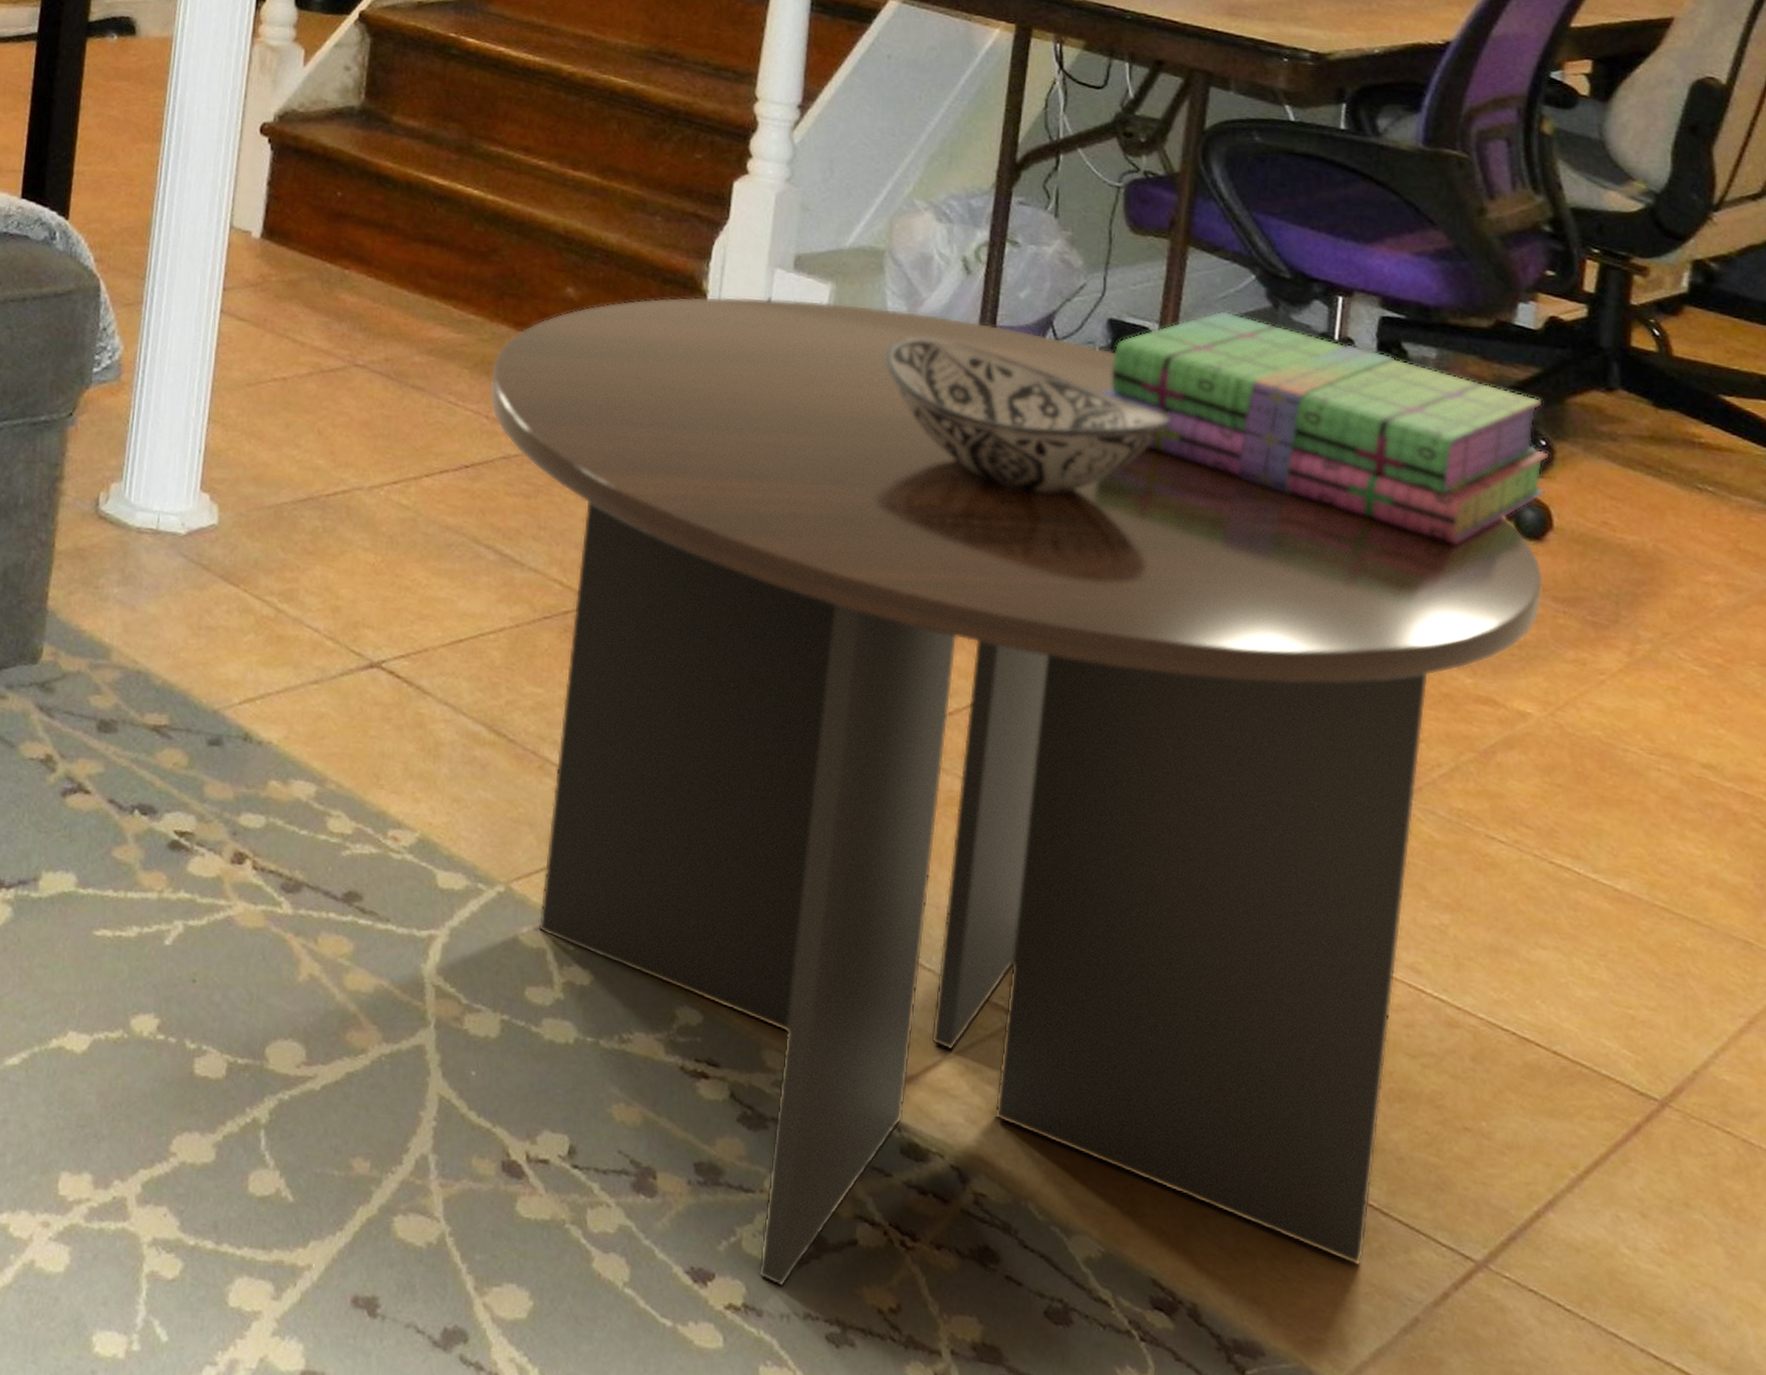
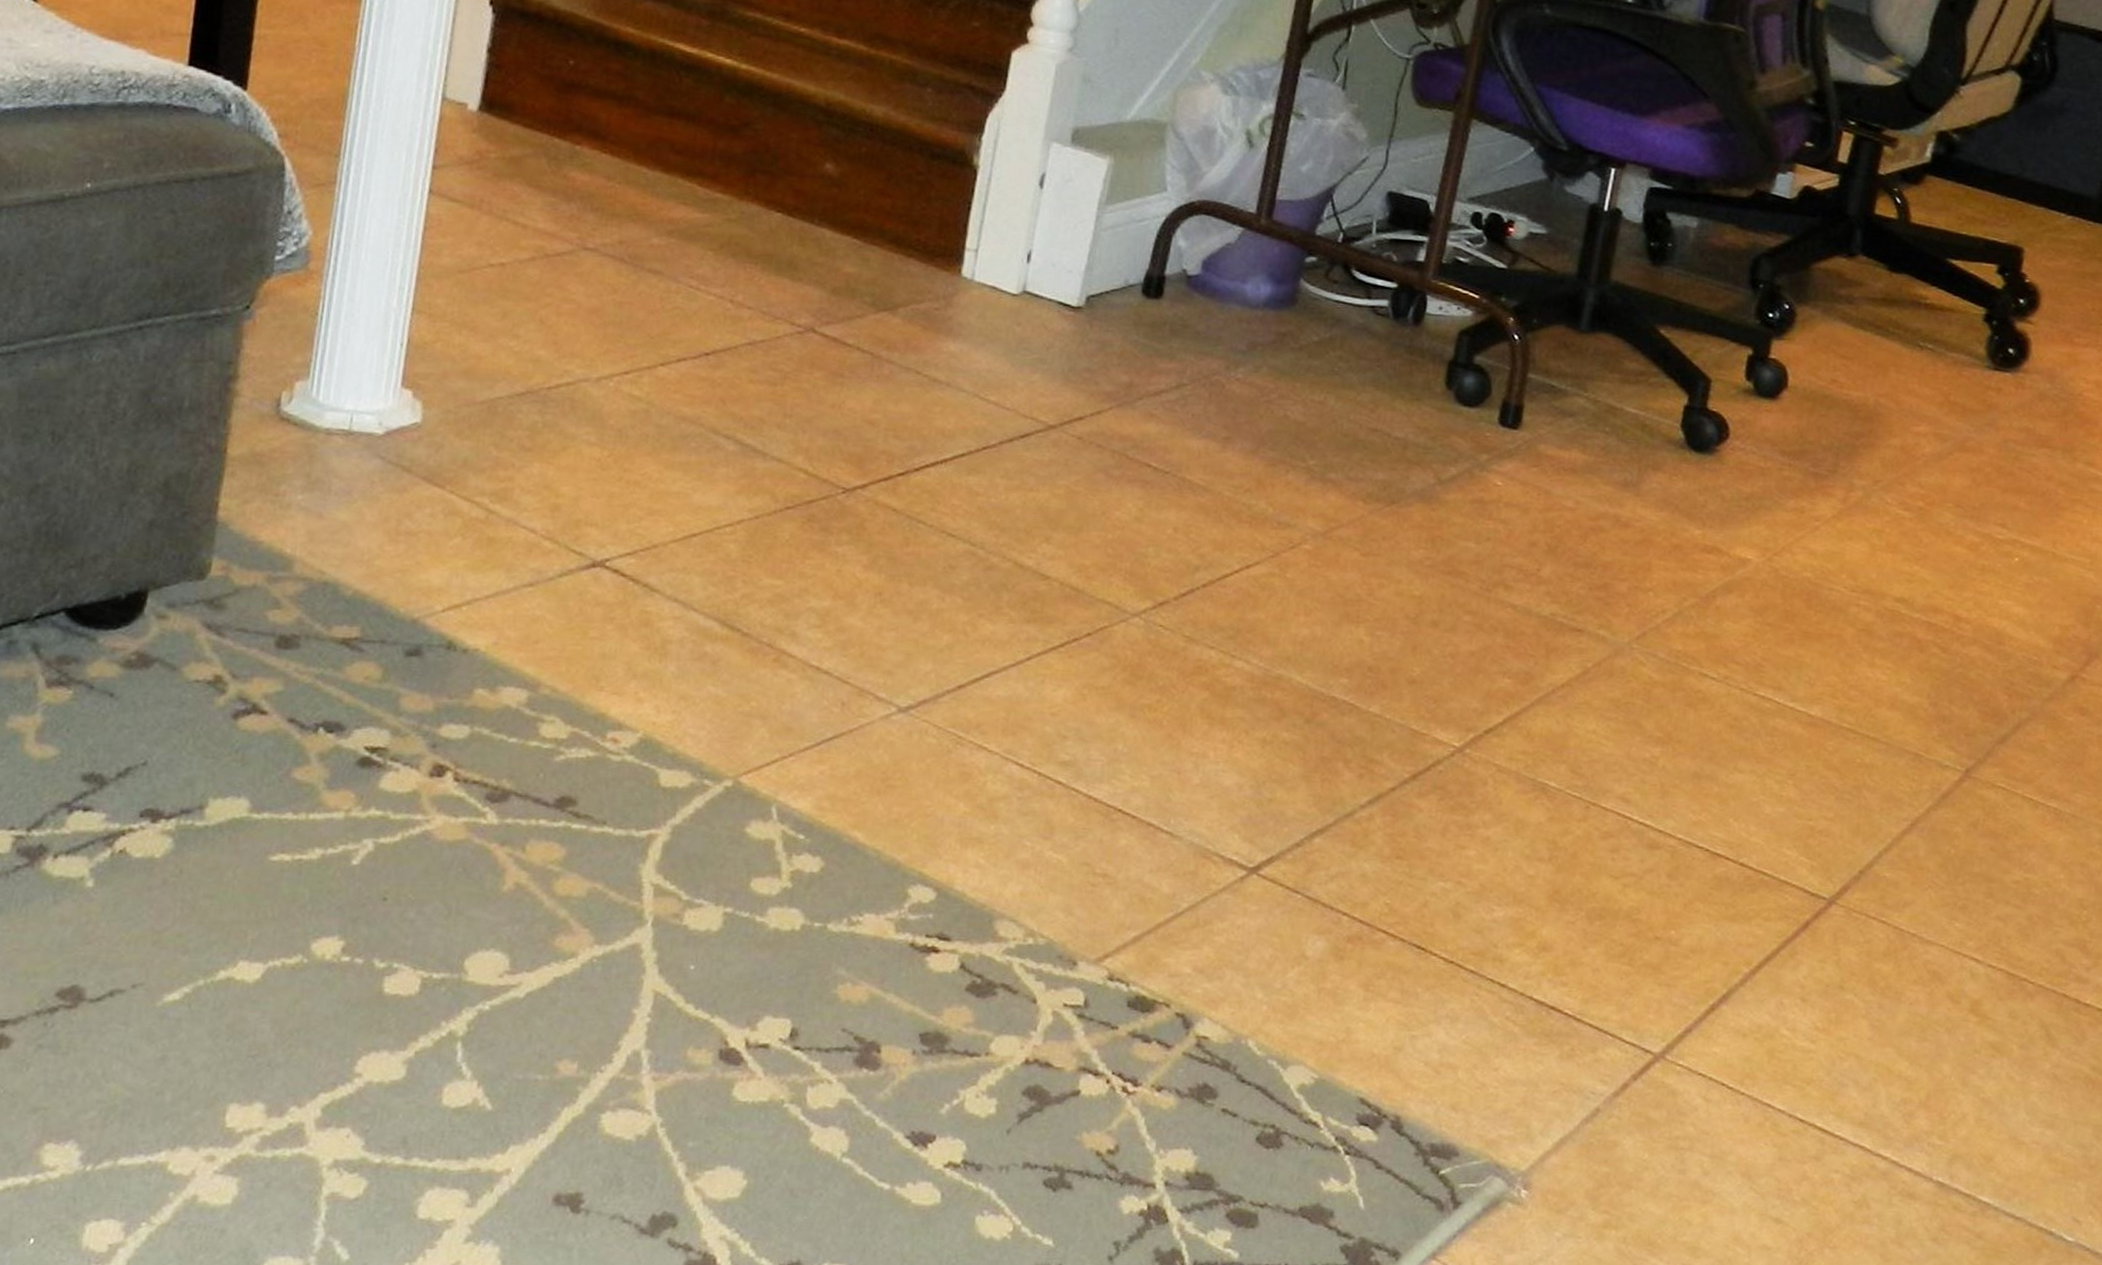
coffee table: present [489,296,1544,1287] -> none [735,171,1775,1141]
decorative bowl: present [885,337,1170,493] -> none [1160,212,1440,366]
stack of books: present [1101,310,1548,544] -> none [1375,183,1790,405]

